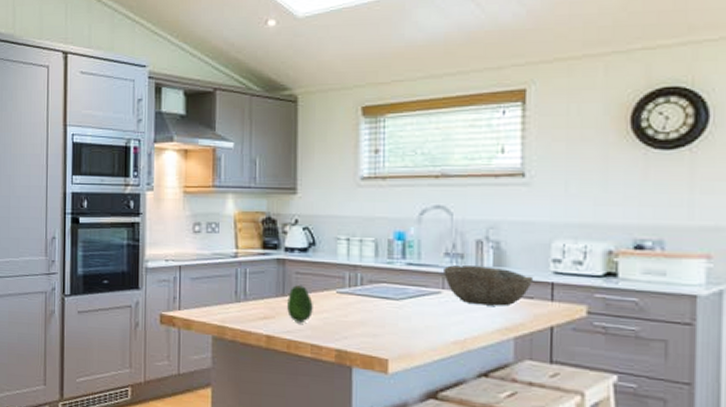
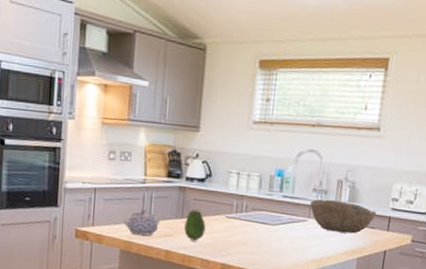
teapot: none [214,287,261,319] -> present [123,208,164,236]

